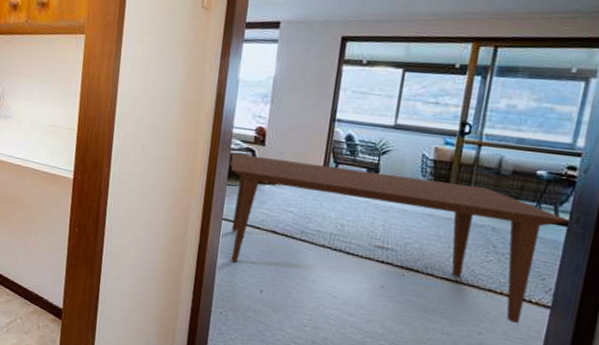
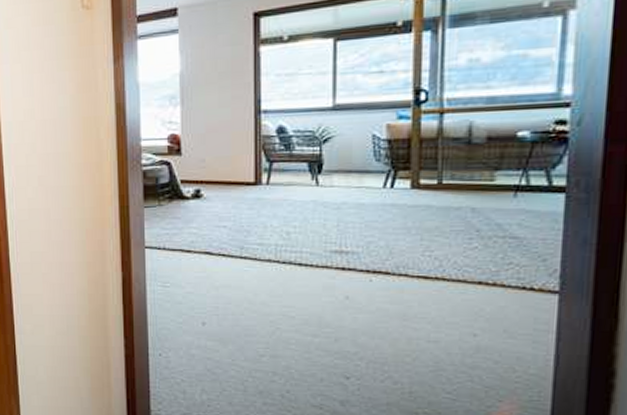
dining table: present [231,153,570,324] -> none [143,162,568,318]

